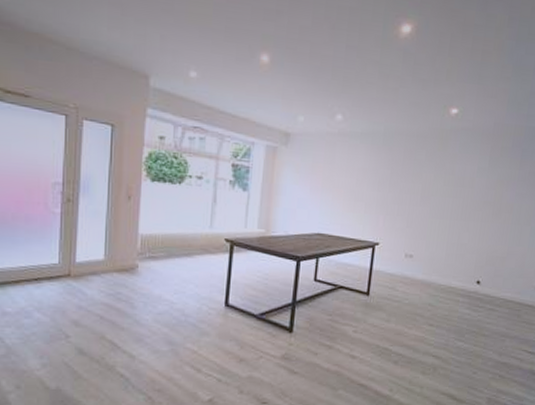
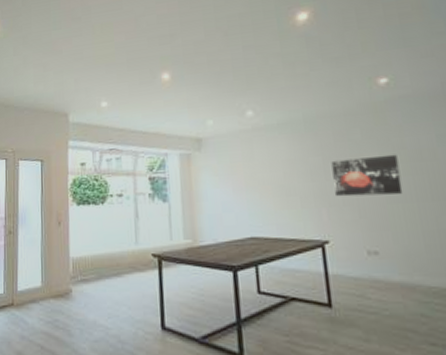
wall art: none [393,175,447,211] -> present [331,154,403,197]

